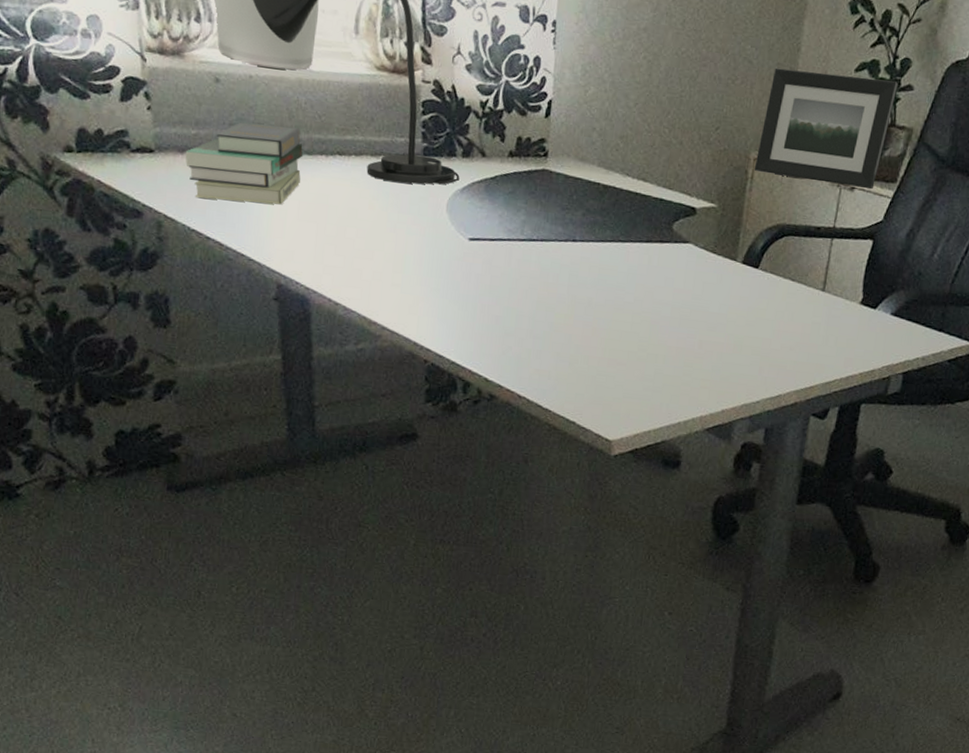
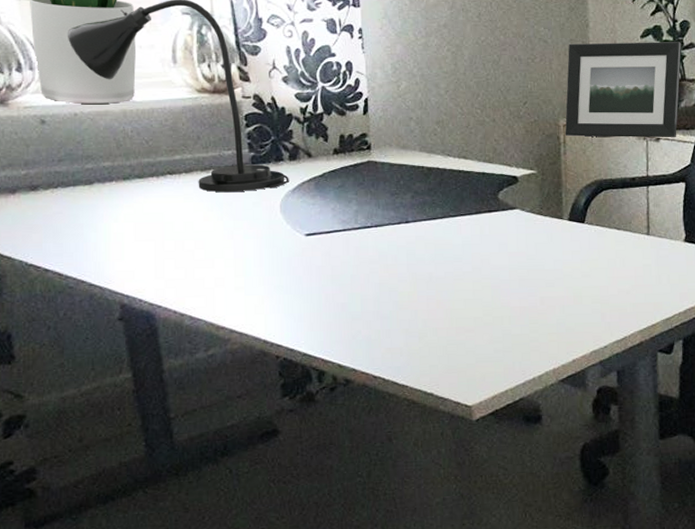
books: present [185,122,303,205] -> none [16,155,134,234]

